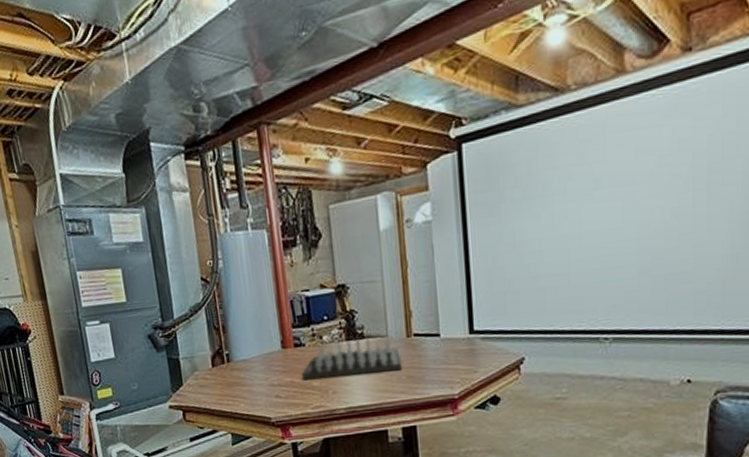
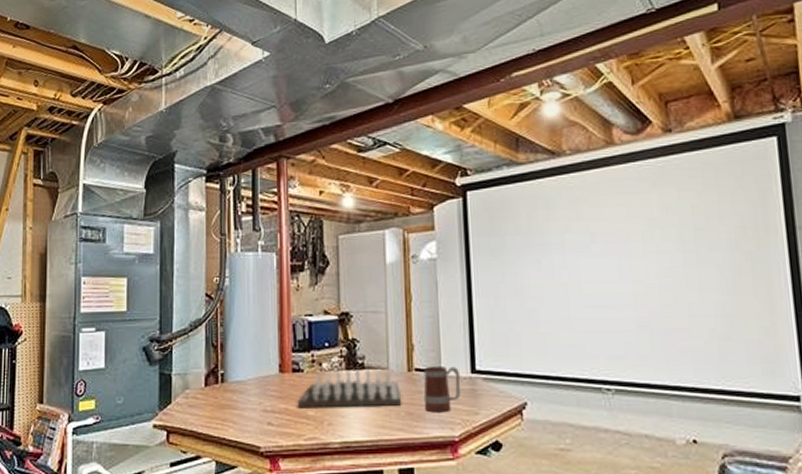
beer mug: none [422,329,459,375] -> present [423,365,461,413]

